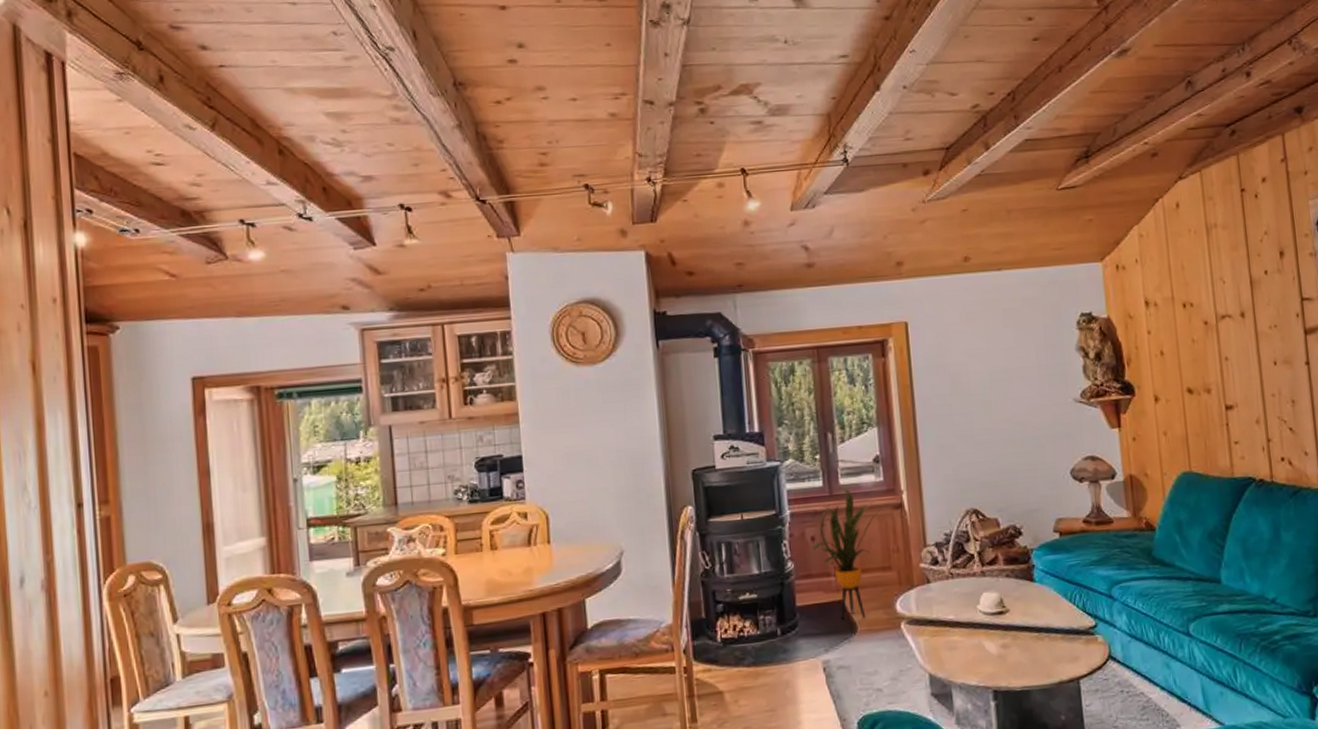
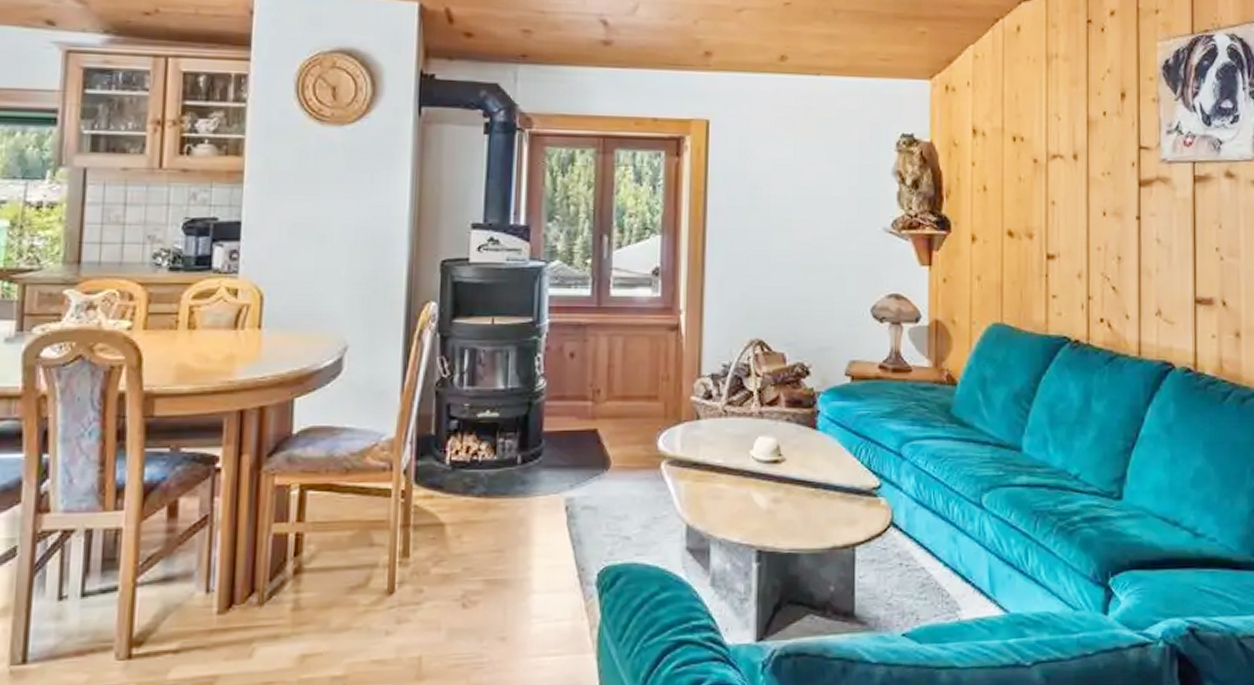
house plant: present [810,488,889,620] -> none [567,301,664,453]

